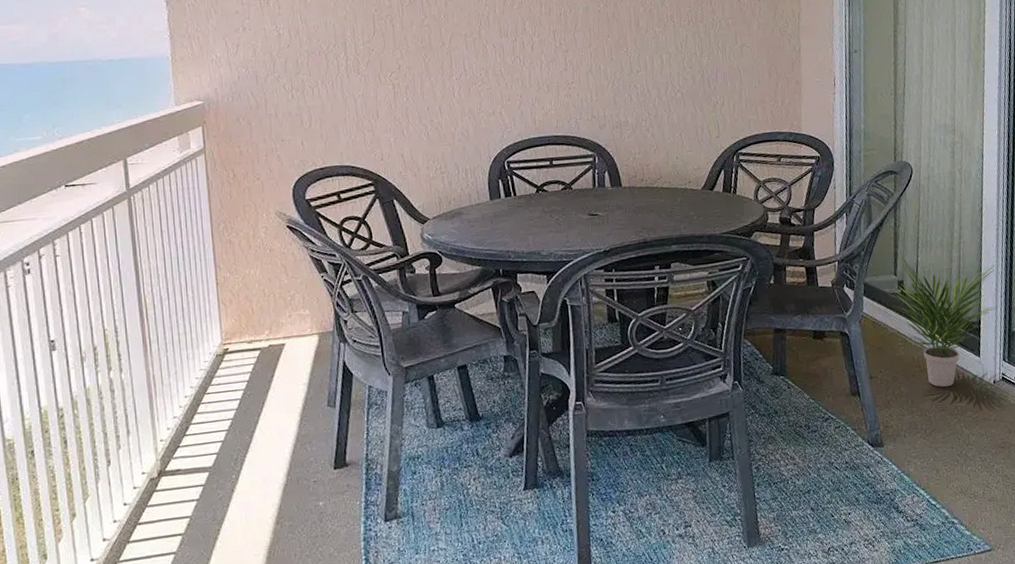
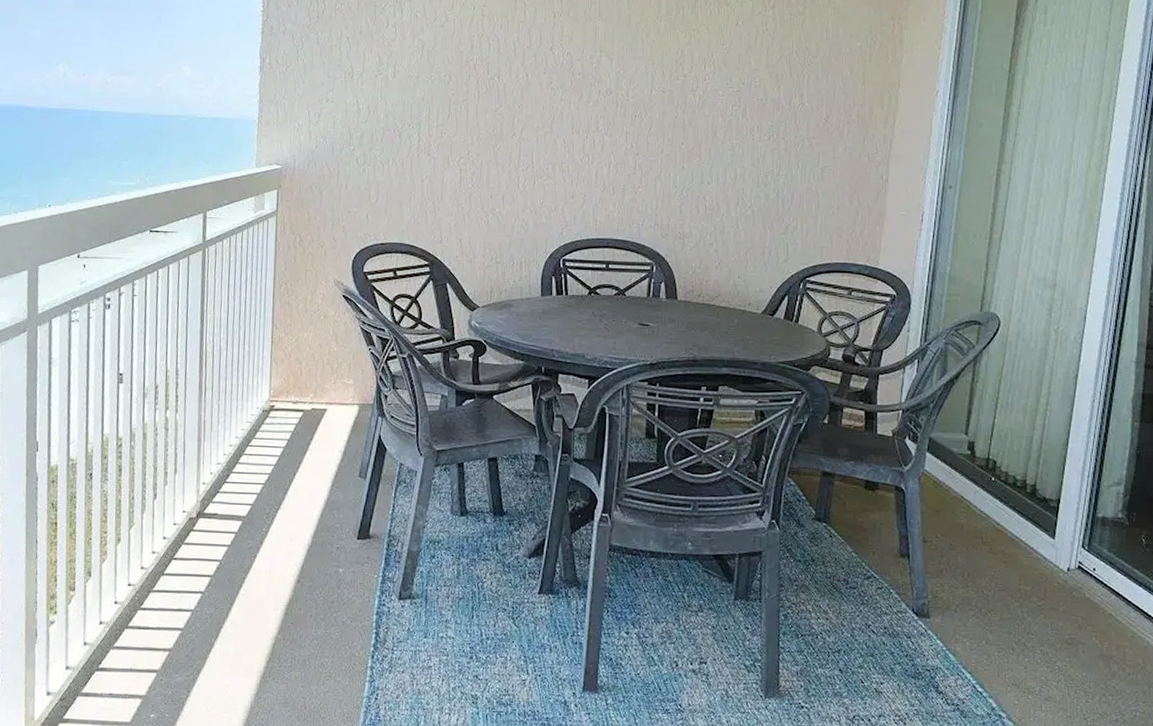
potted plant: present [885,255,999,388] -> none [951,413,1085,566]

